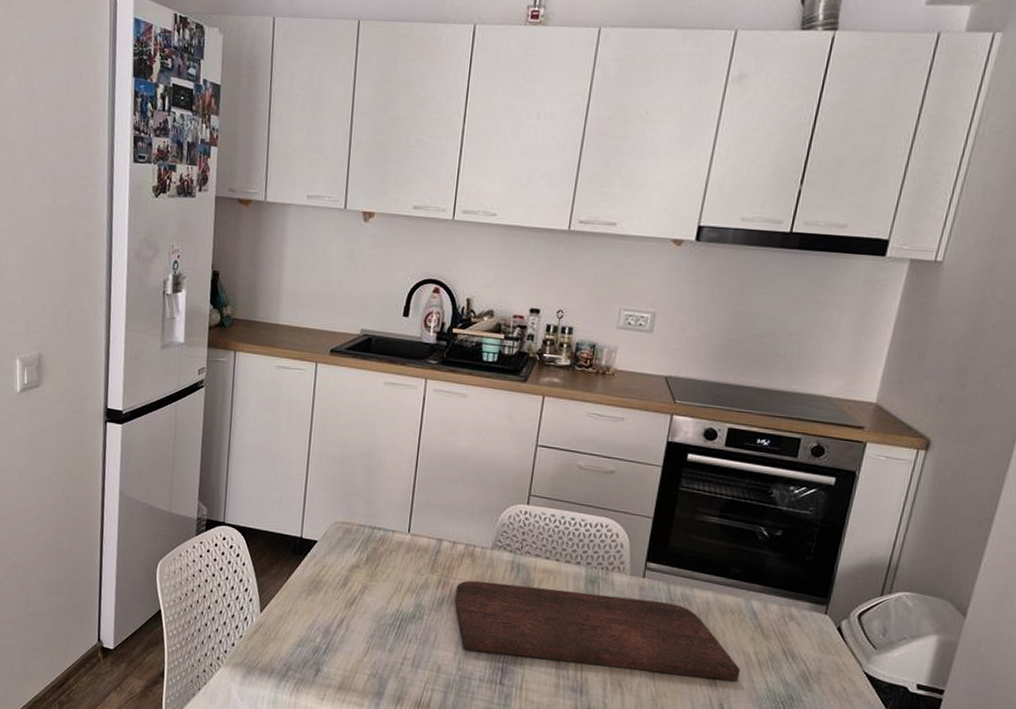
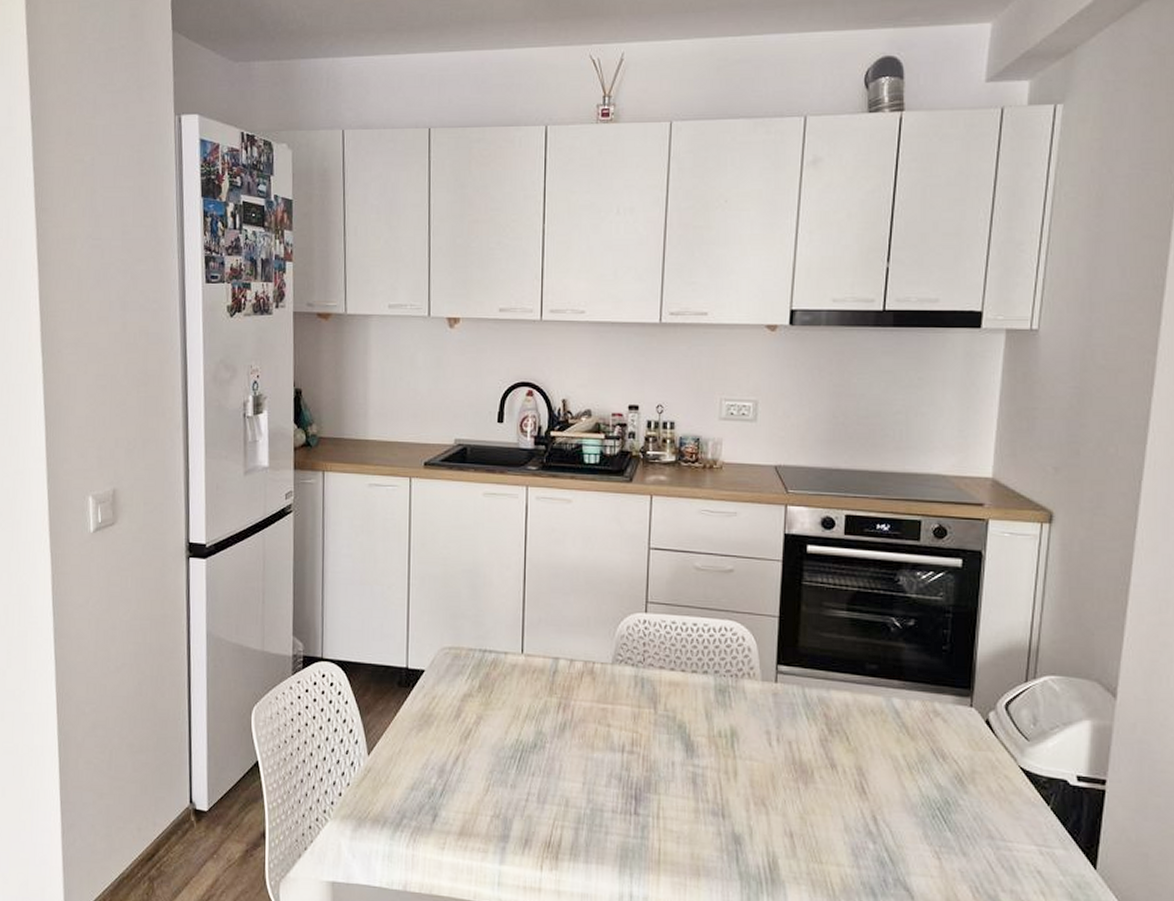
cutting board: present [454,580,741,682] -> none [577,700,890,790]

